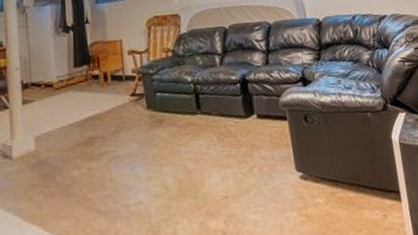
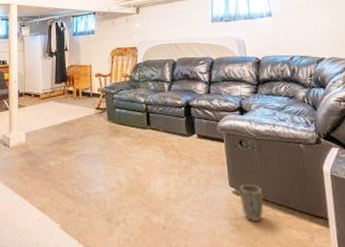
plant pot: none [307,165,334,208] -> present [240,185,264,221]

